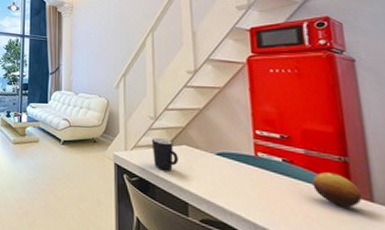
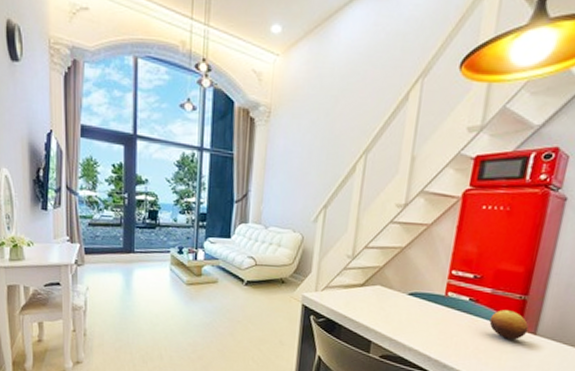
mug: present [151,138,178,171] -> none [344,278,370,311]

